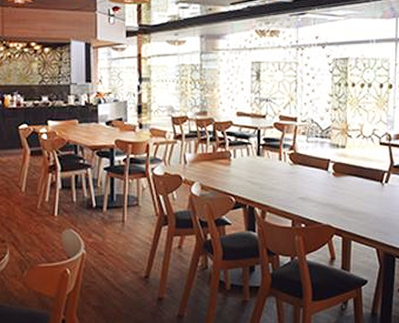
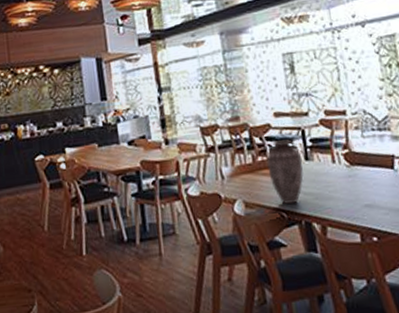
vase: none [225,136,254,190] -> present [266,139,304,204]

